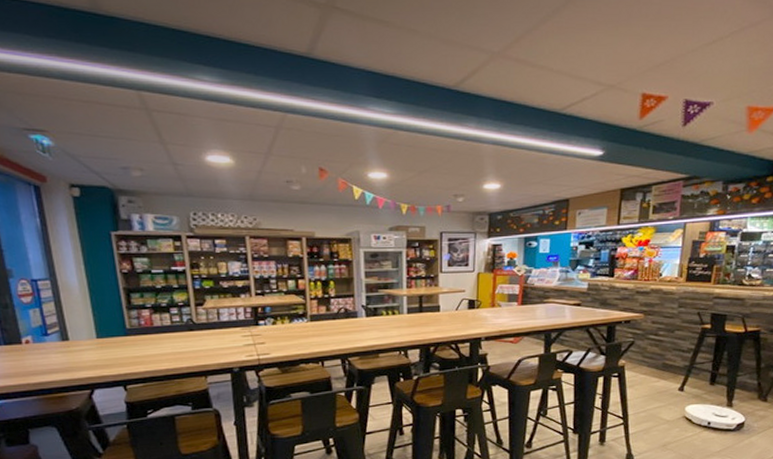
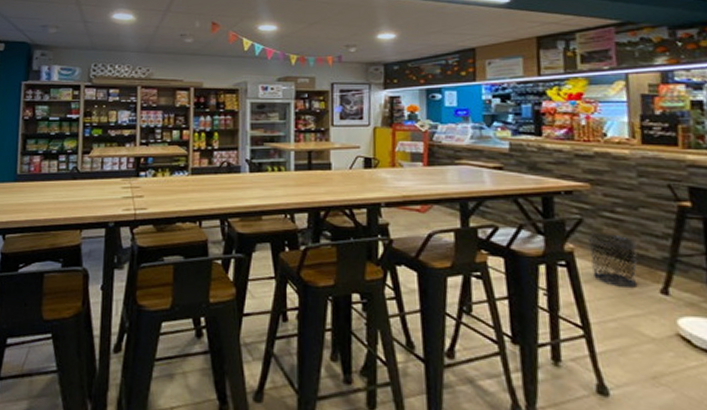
waste bin: none [635,350,669,389] -> present [587,232,638,289]

